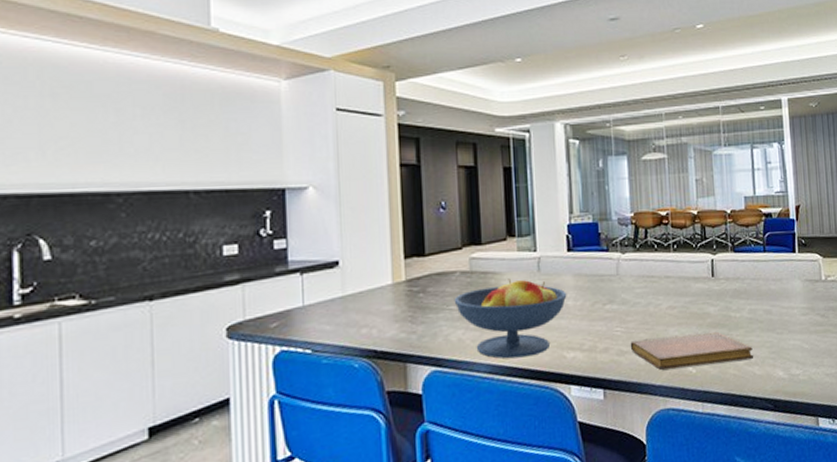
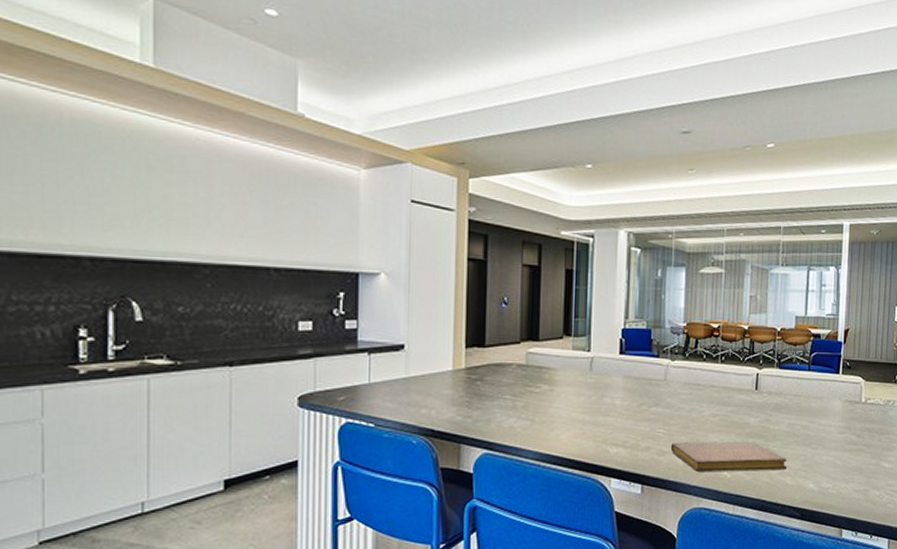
fruit bowl: present [454,278,567,359] -> none [509,375,616,449]

